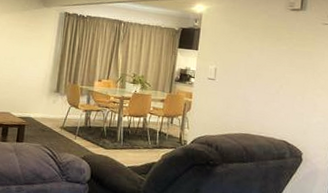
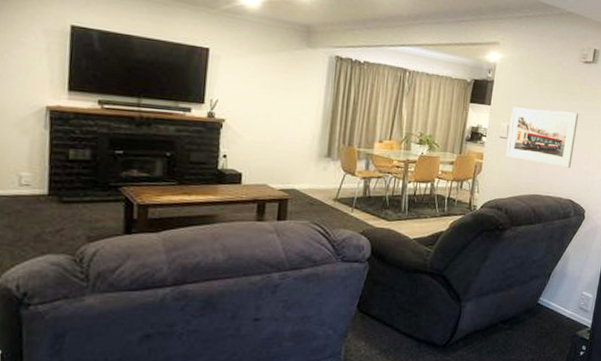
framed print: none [214,51,289,110] -> present [505,107,579,168]

